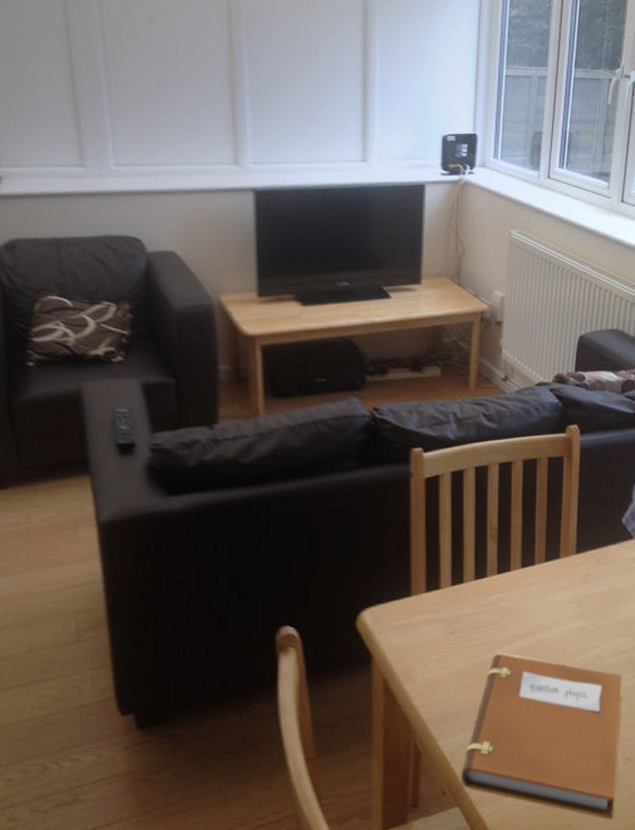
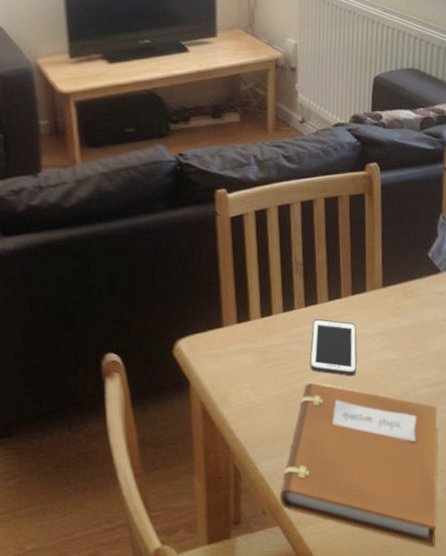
cell phone: none [499,587,548,646] -> present [310,319,357,376]

